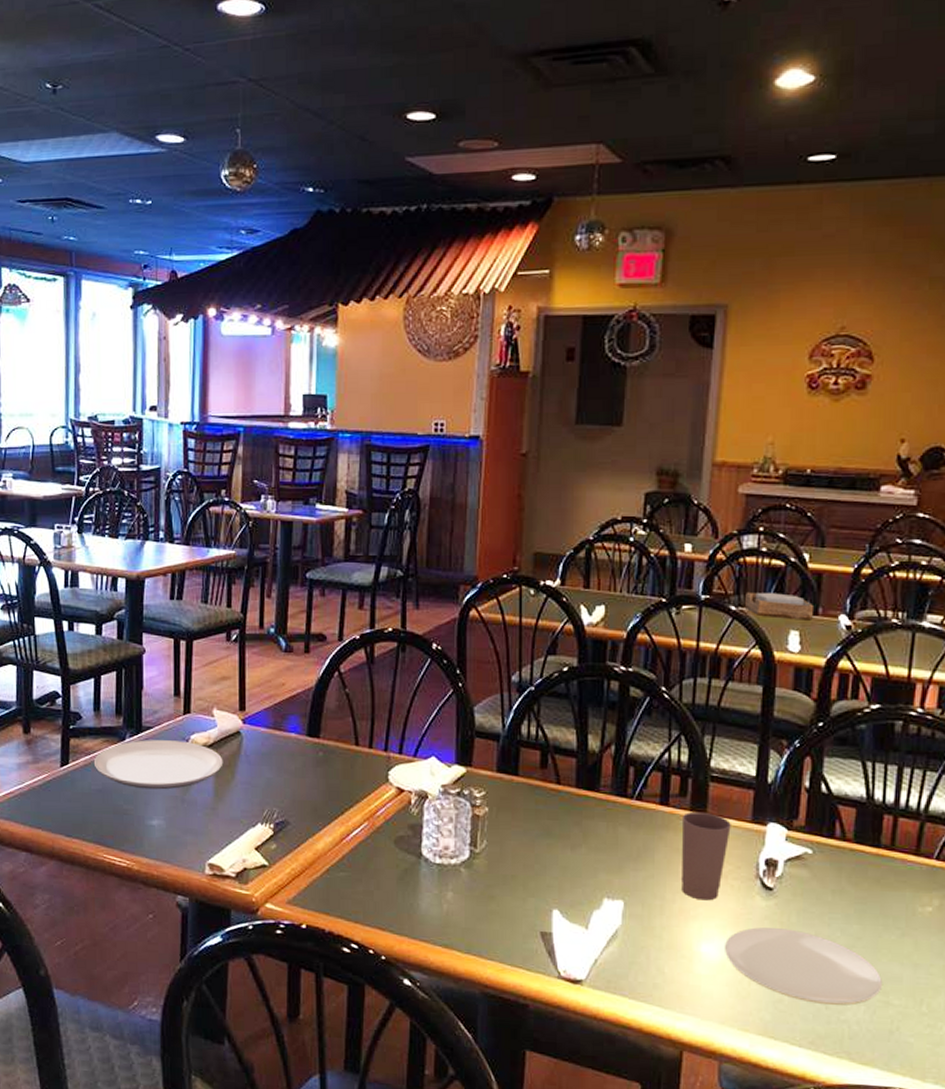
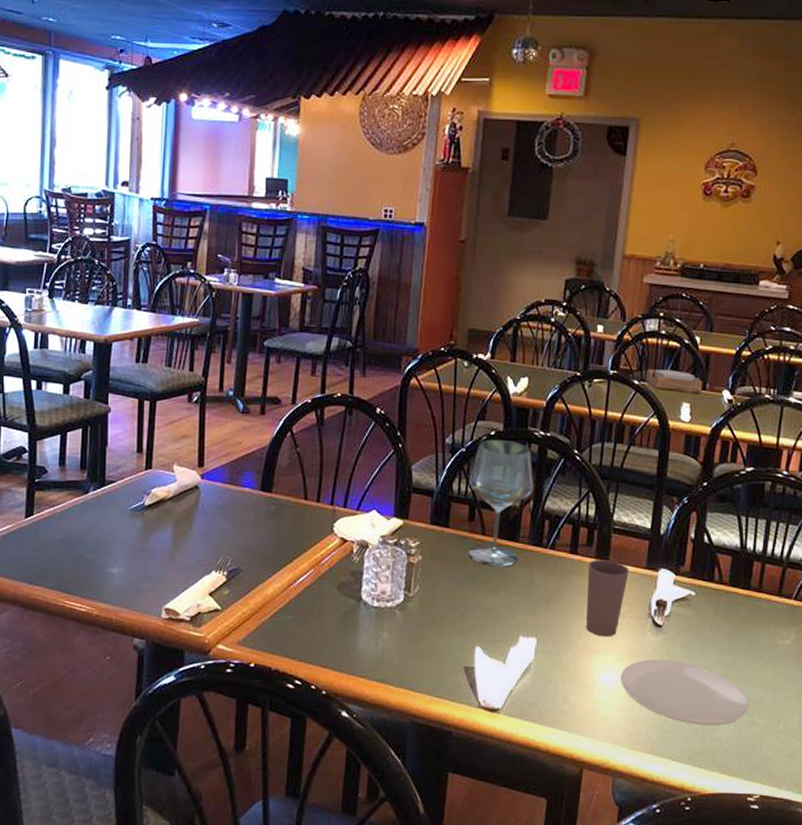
plate: present [93,740,223,790] -> none [57,493,182,540]
wine glass: none [539,676,615,820] -> present [468,439,534,567]

